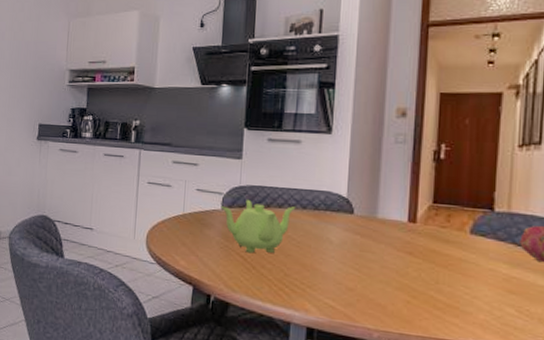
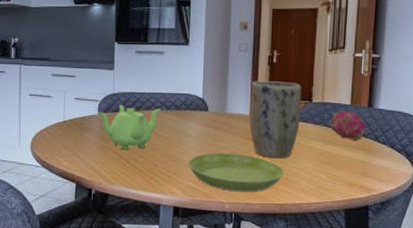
saucer: none [326,265,454,321] -> present [188,153,284,192]
plant pot: none [406,180,480,281] -> present [249,81,302,159]

